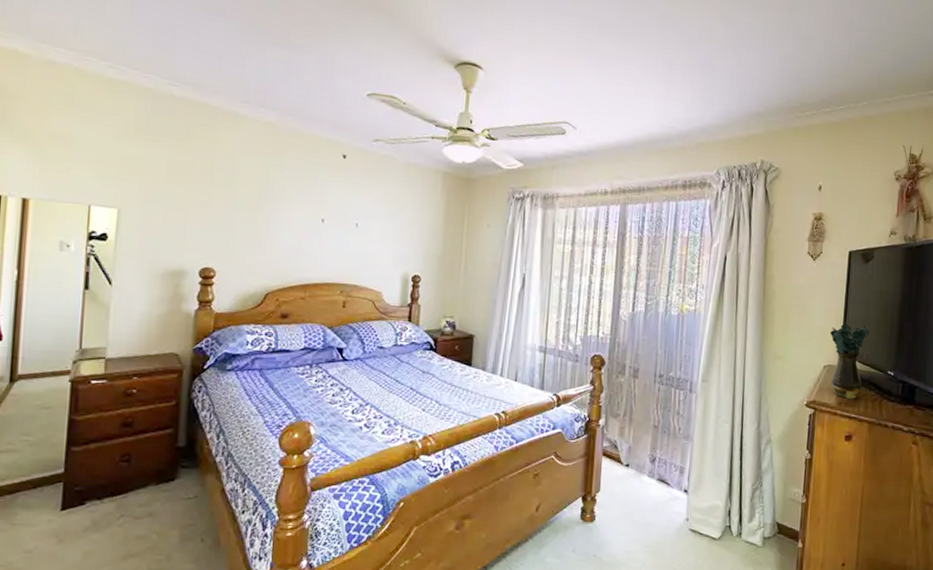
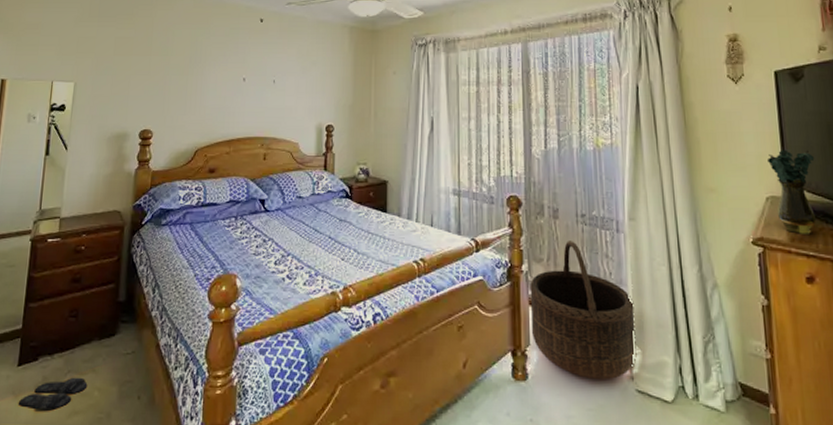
slippers: none [63,521,144,554] -> present [18,377,88,411]
basket: none [602,398,697,521] -> present [530,241,637,380]

